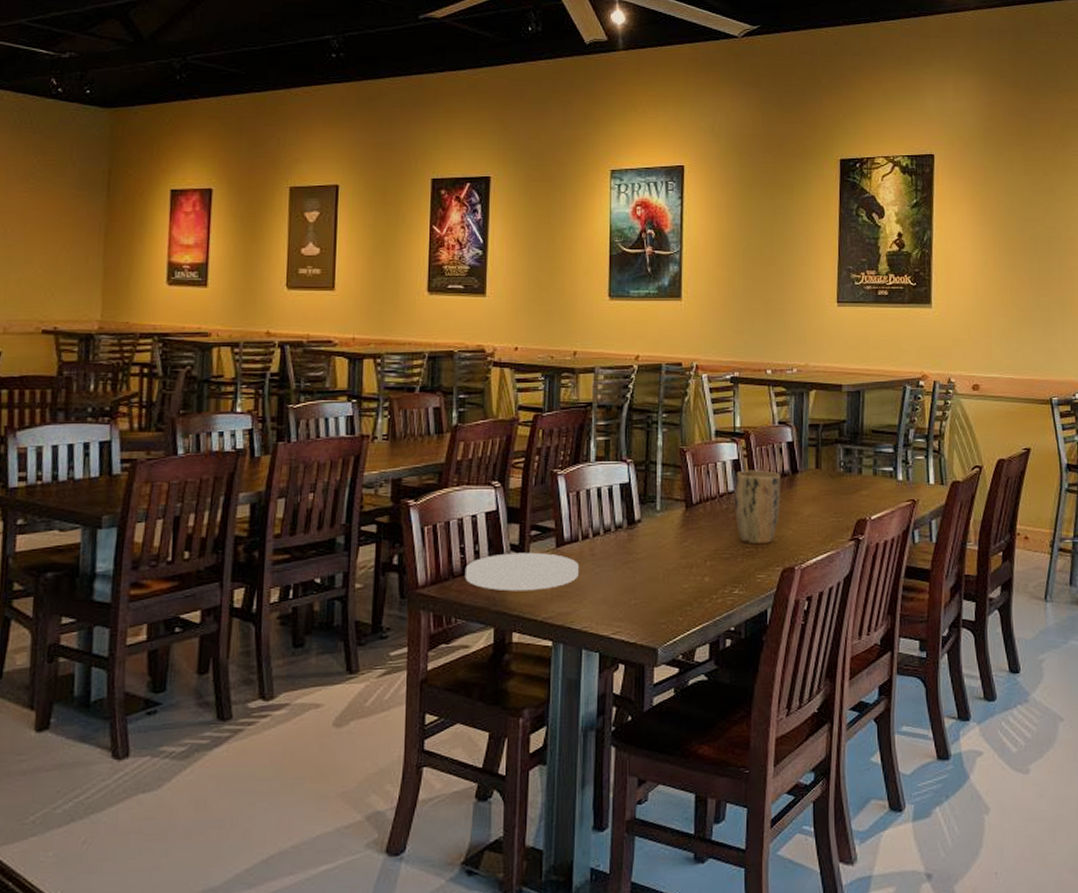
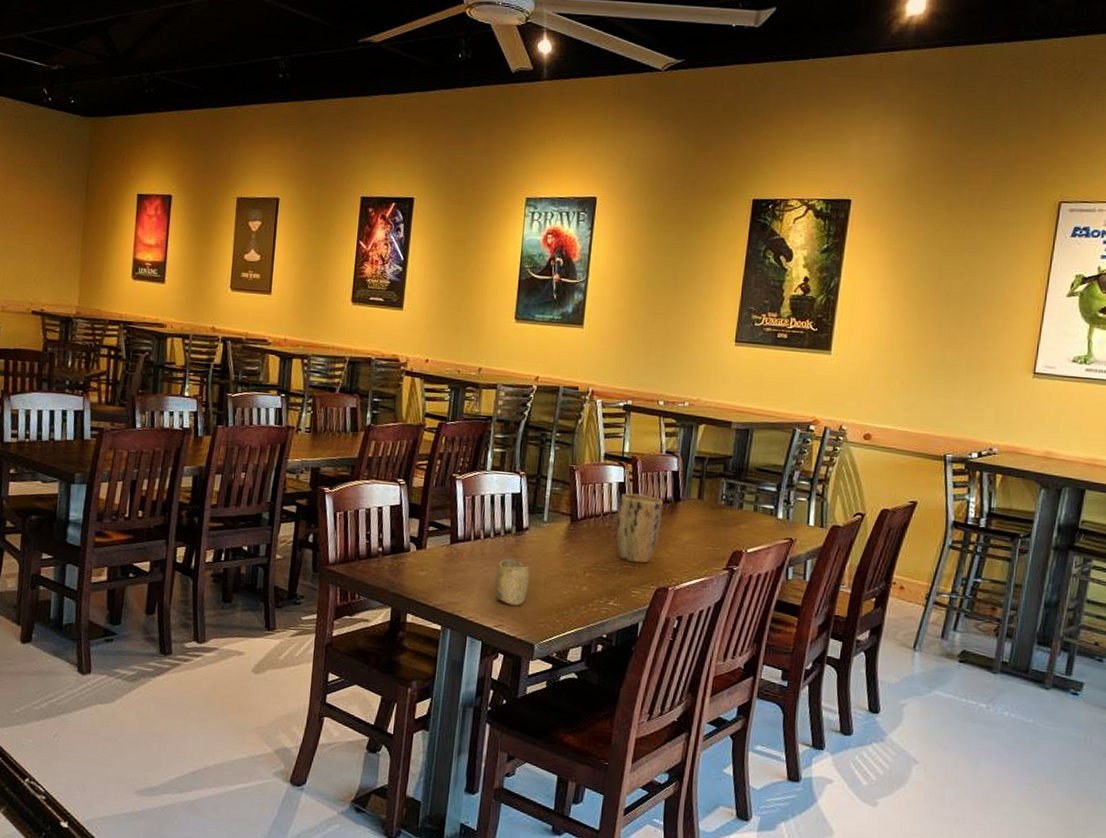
plate: present [464,552,579,592] -> none [369,544,469,580]
cup: none [609,557,646,608] -> present [495,559,530,606]

